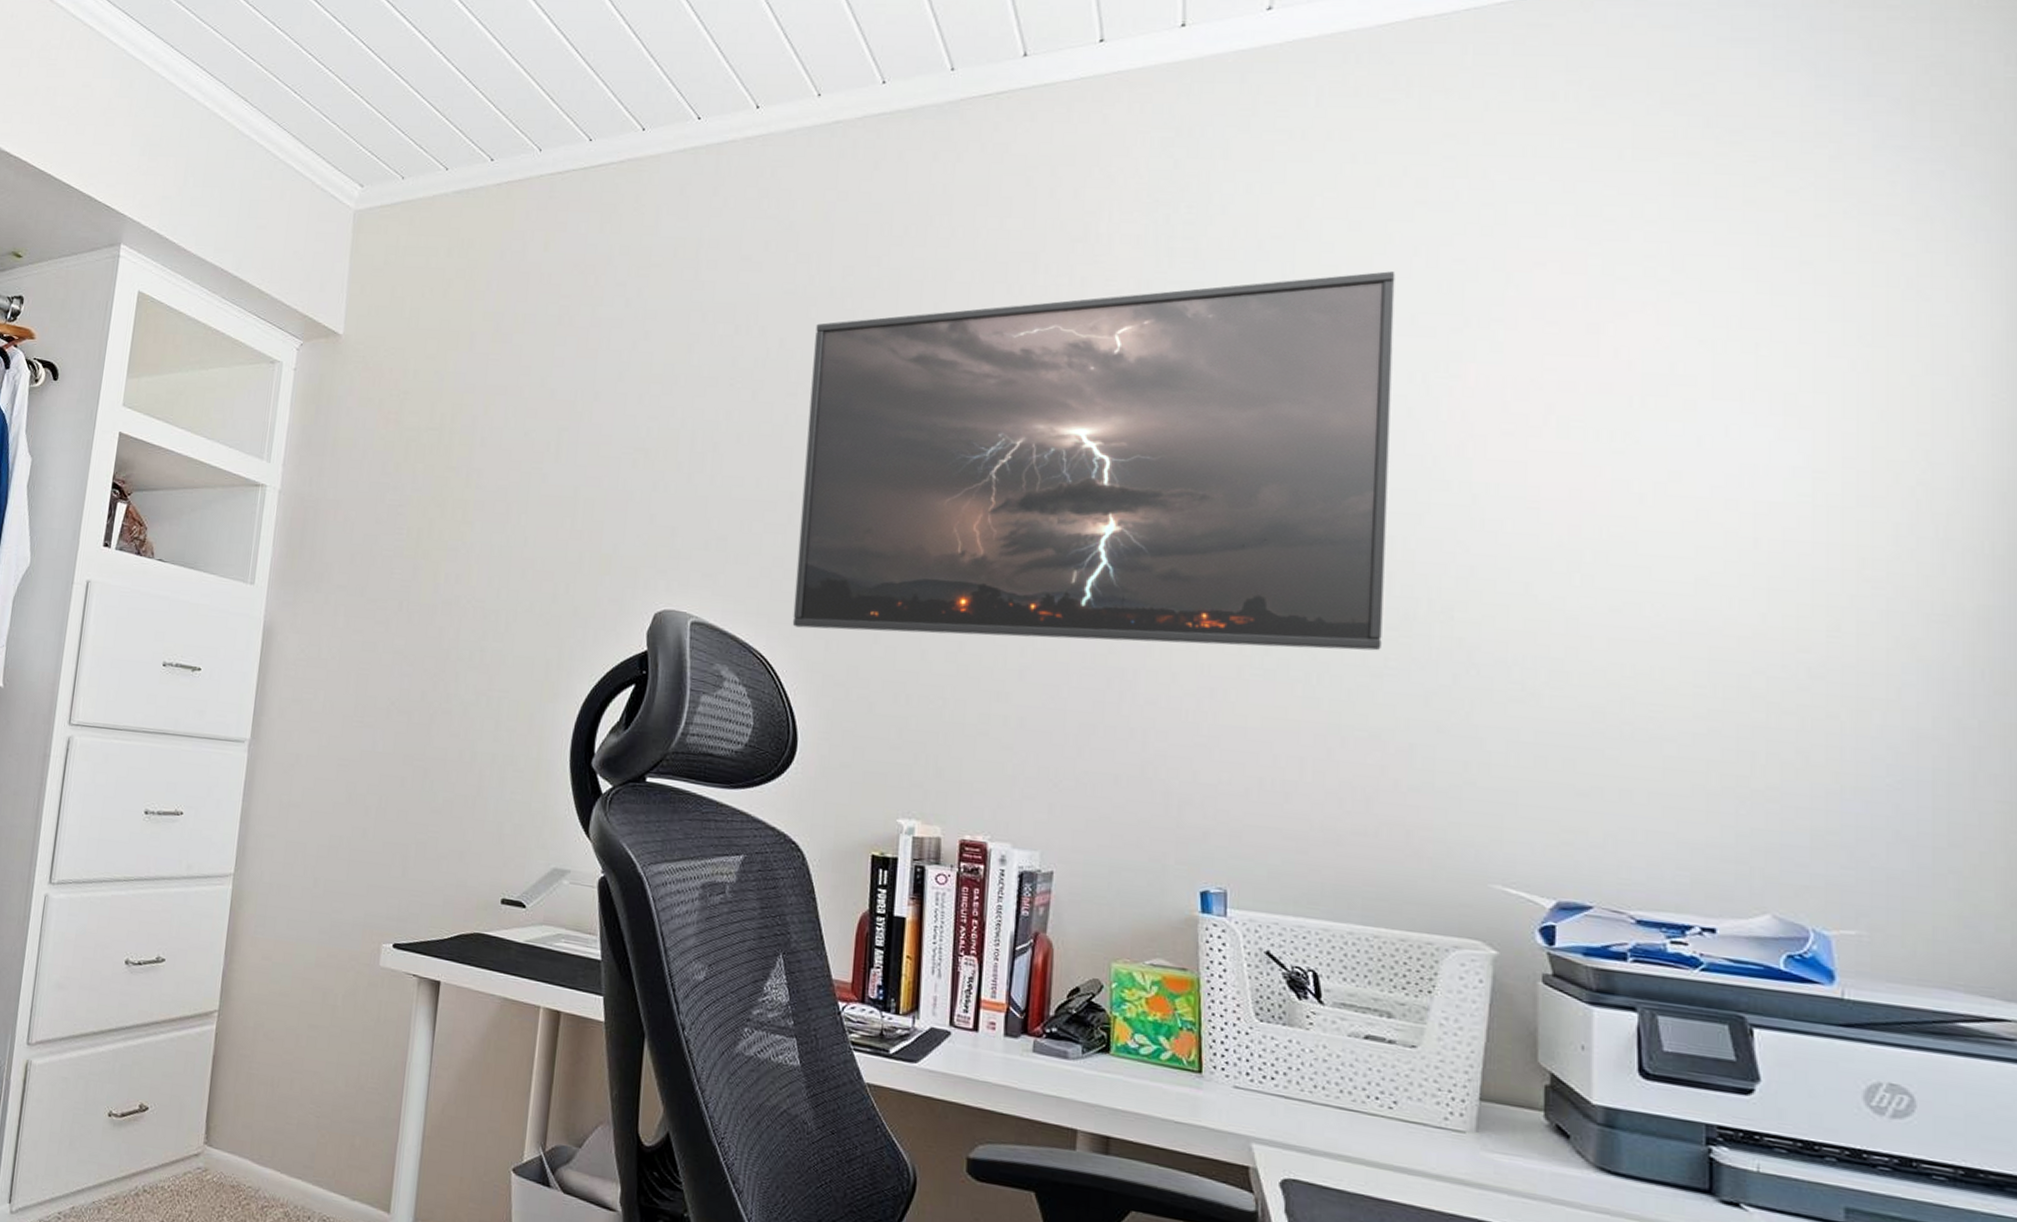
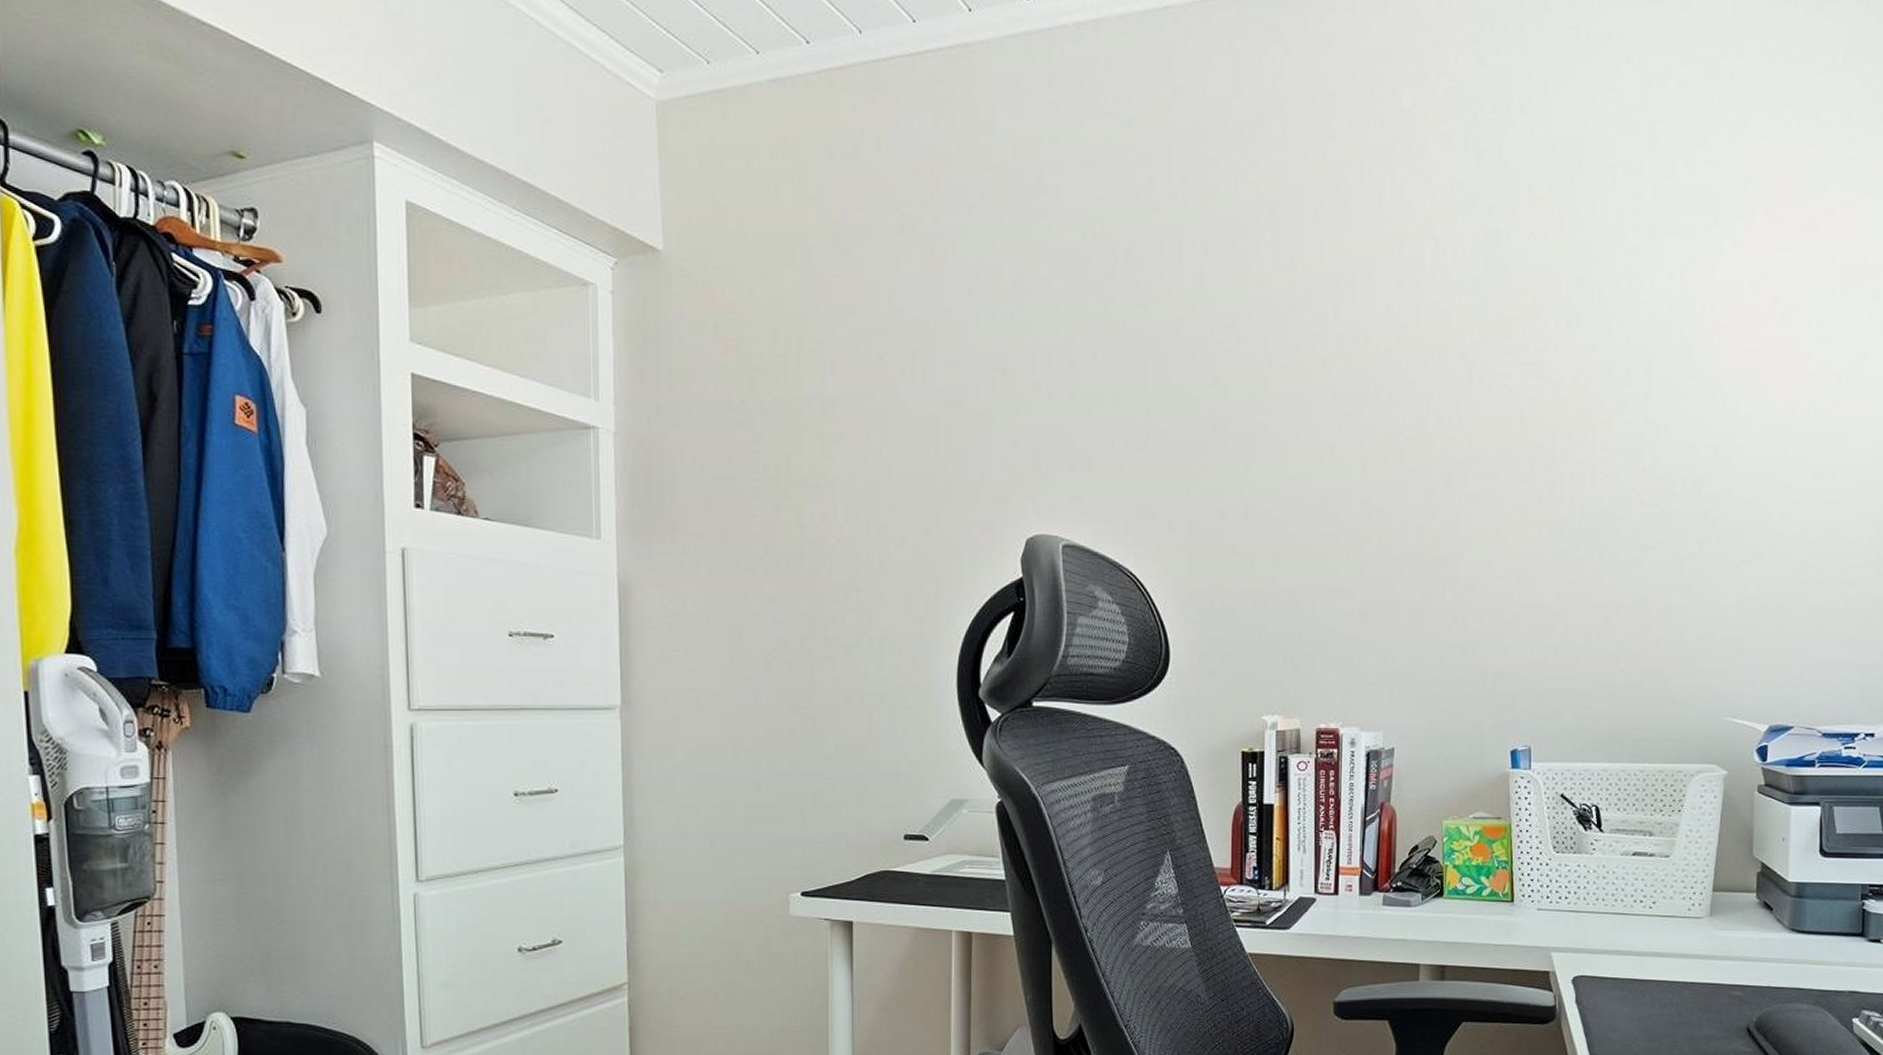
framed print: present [792,271,1396,651] -> none [1158,171,1661,543]

